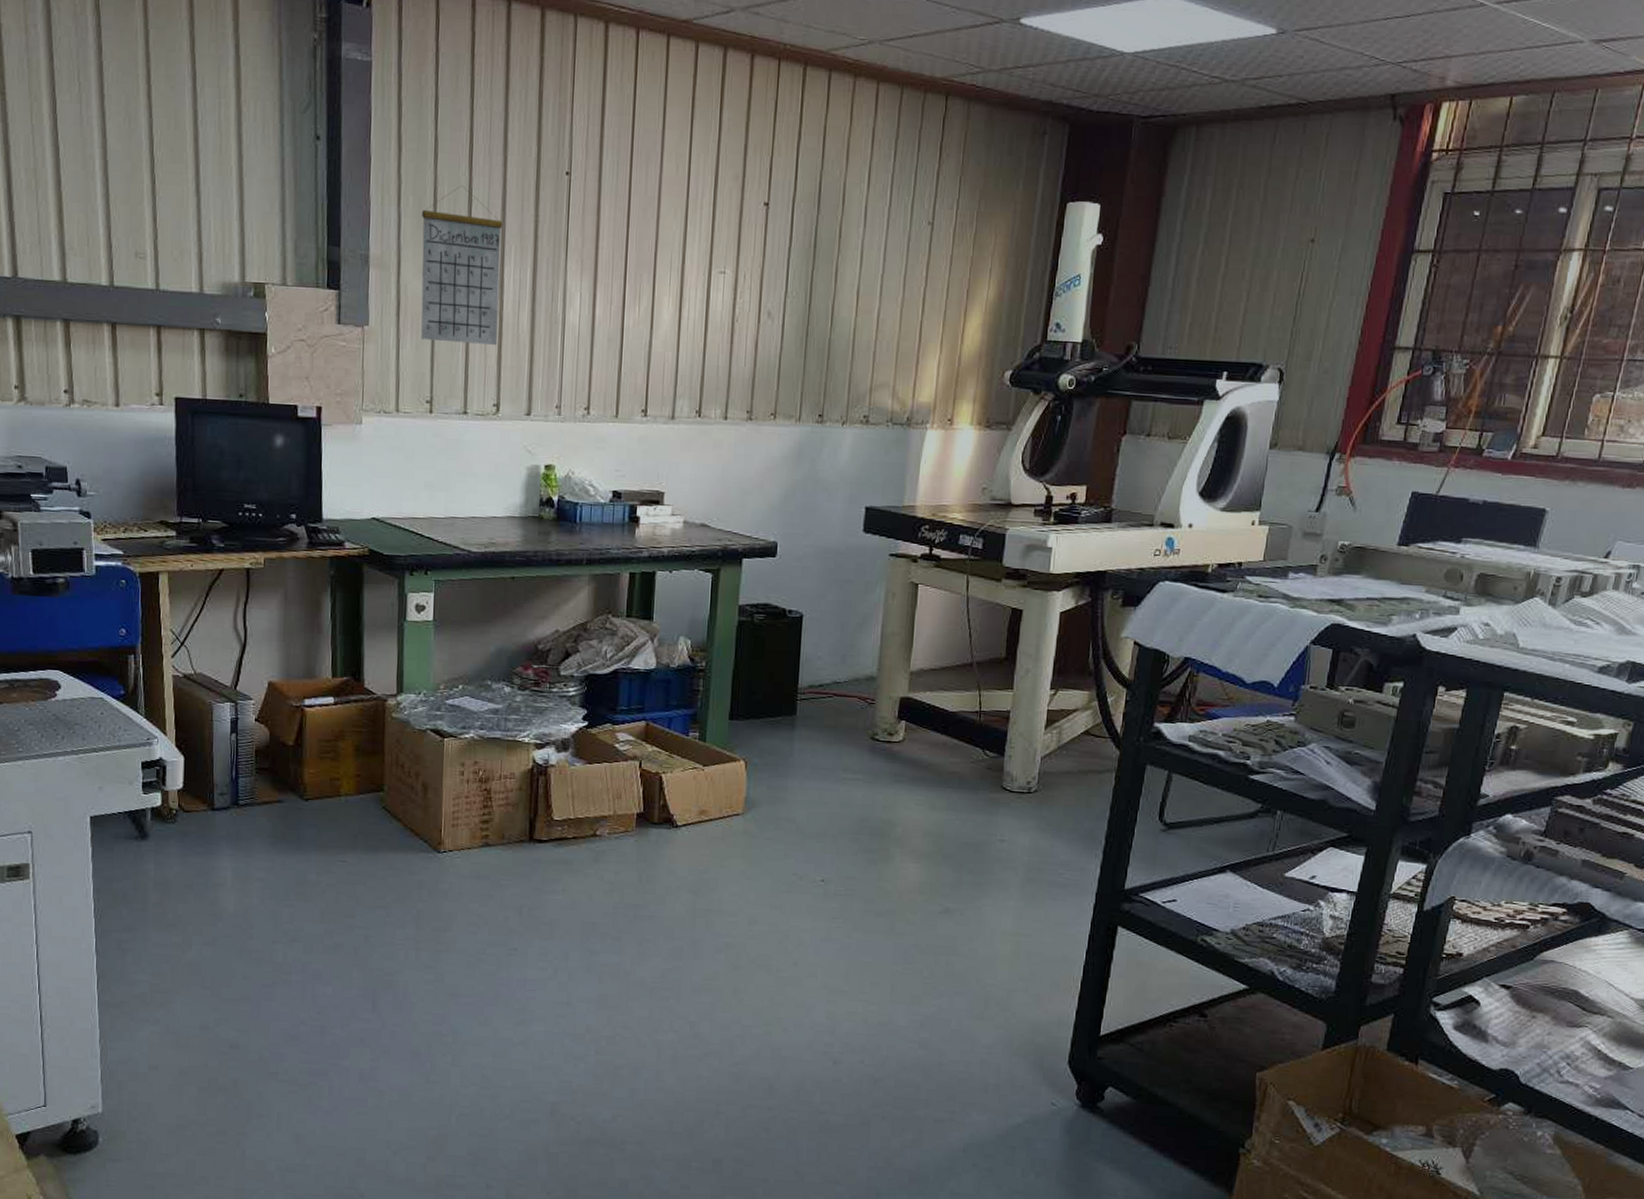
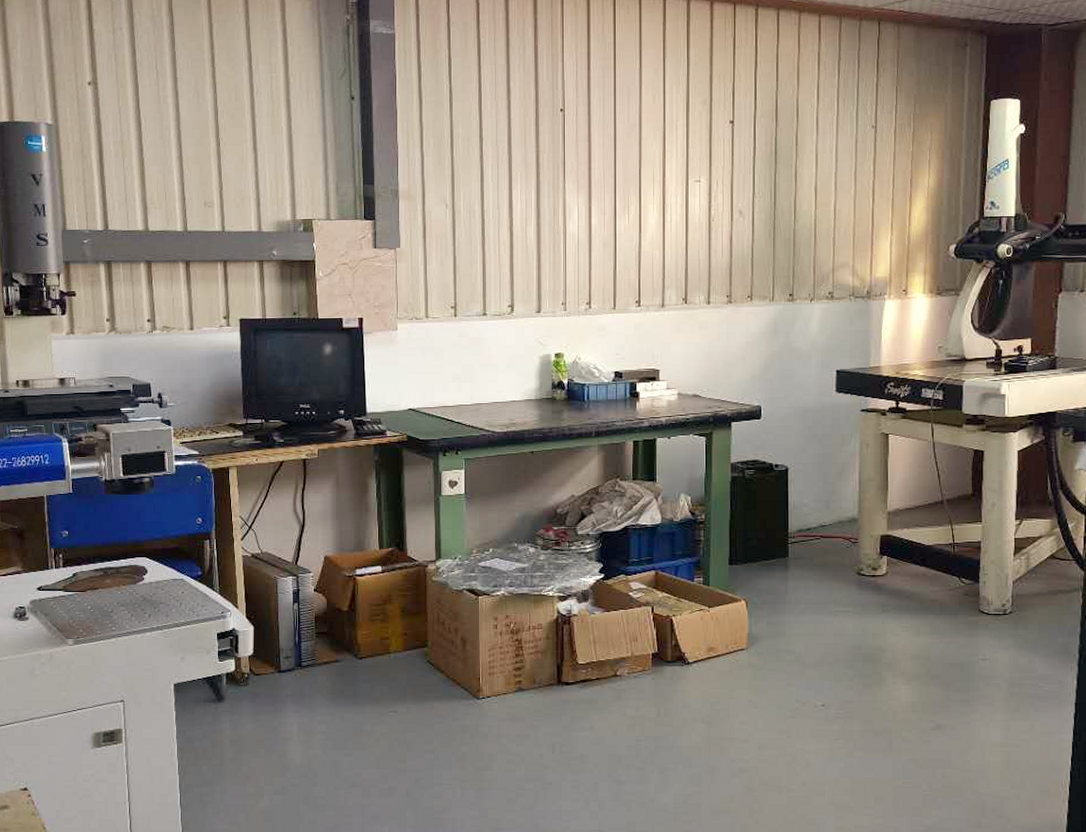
calendar: present [421,185,503,346] -> none [440,126,510,257]

